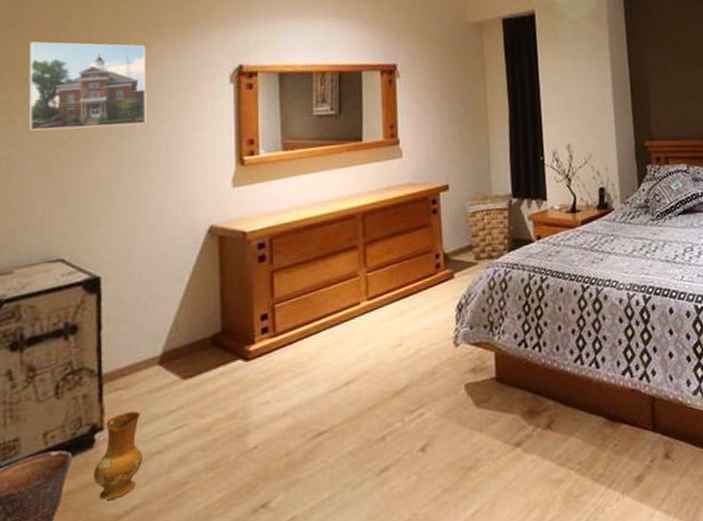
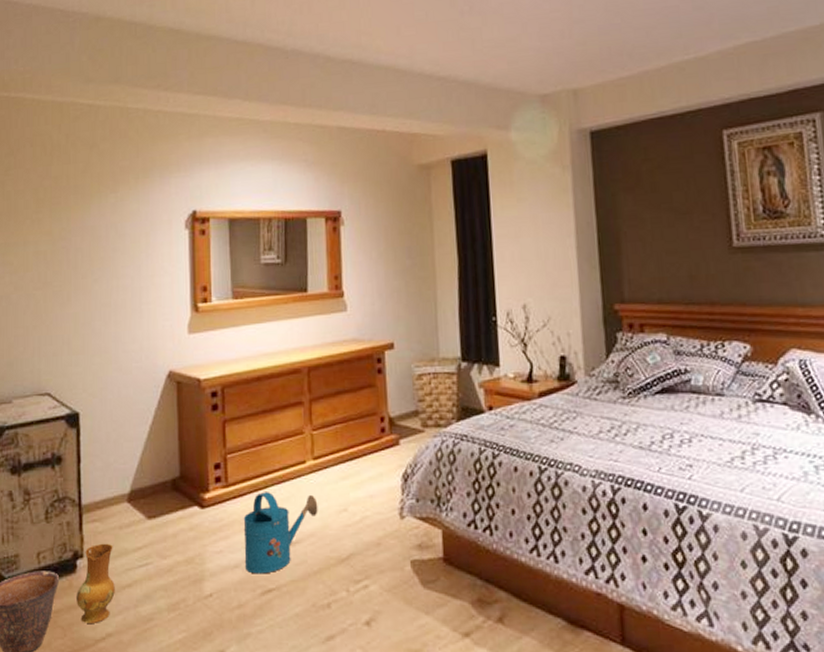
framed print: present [28,41,146,131] -> none [20,187,115,272]
watering can: none [292,334,373,419] -> present [243,492,318,574]

